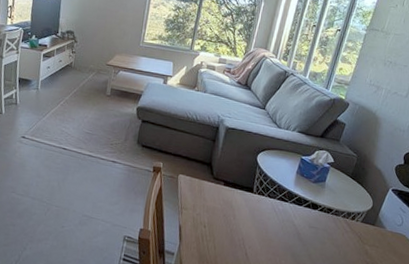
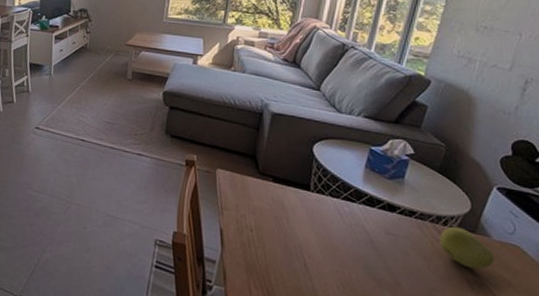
apple: none [348,220,387,254] -> present [439,226,495,270]

